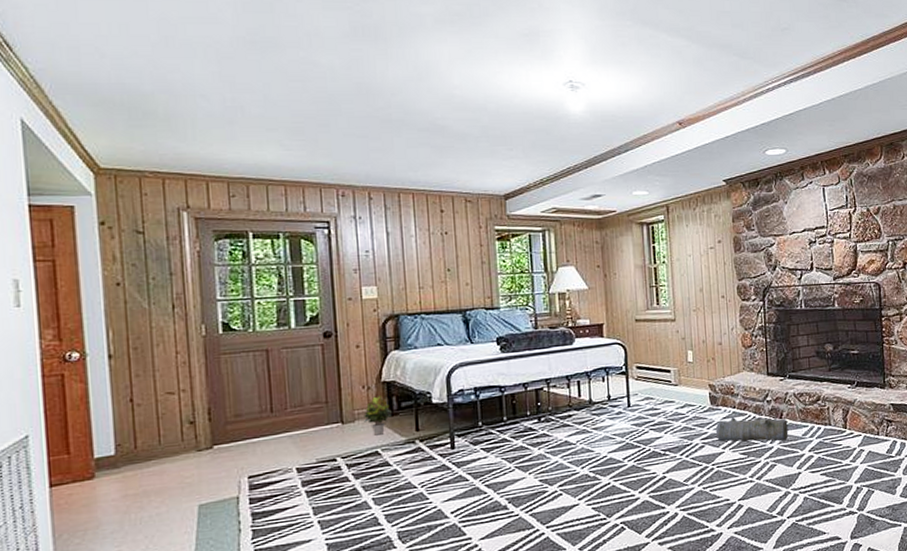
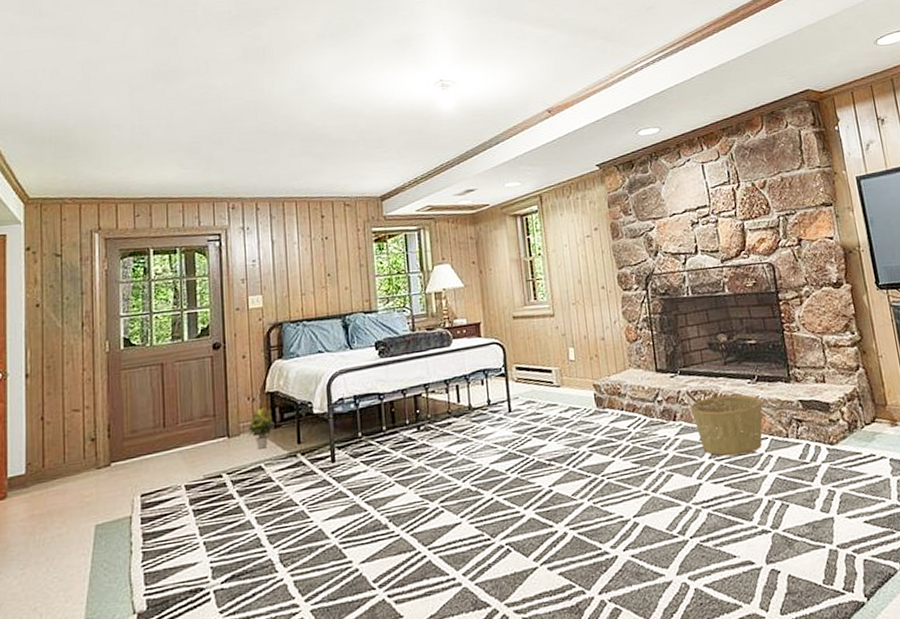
decorative log: present [715,416,789,442] -> none [603,420,685,449]
basket: none [796,397,859,450] -> present [691,395,763,456]

